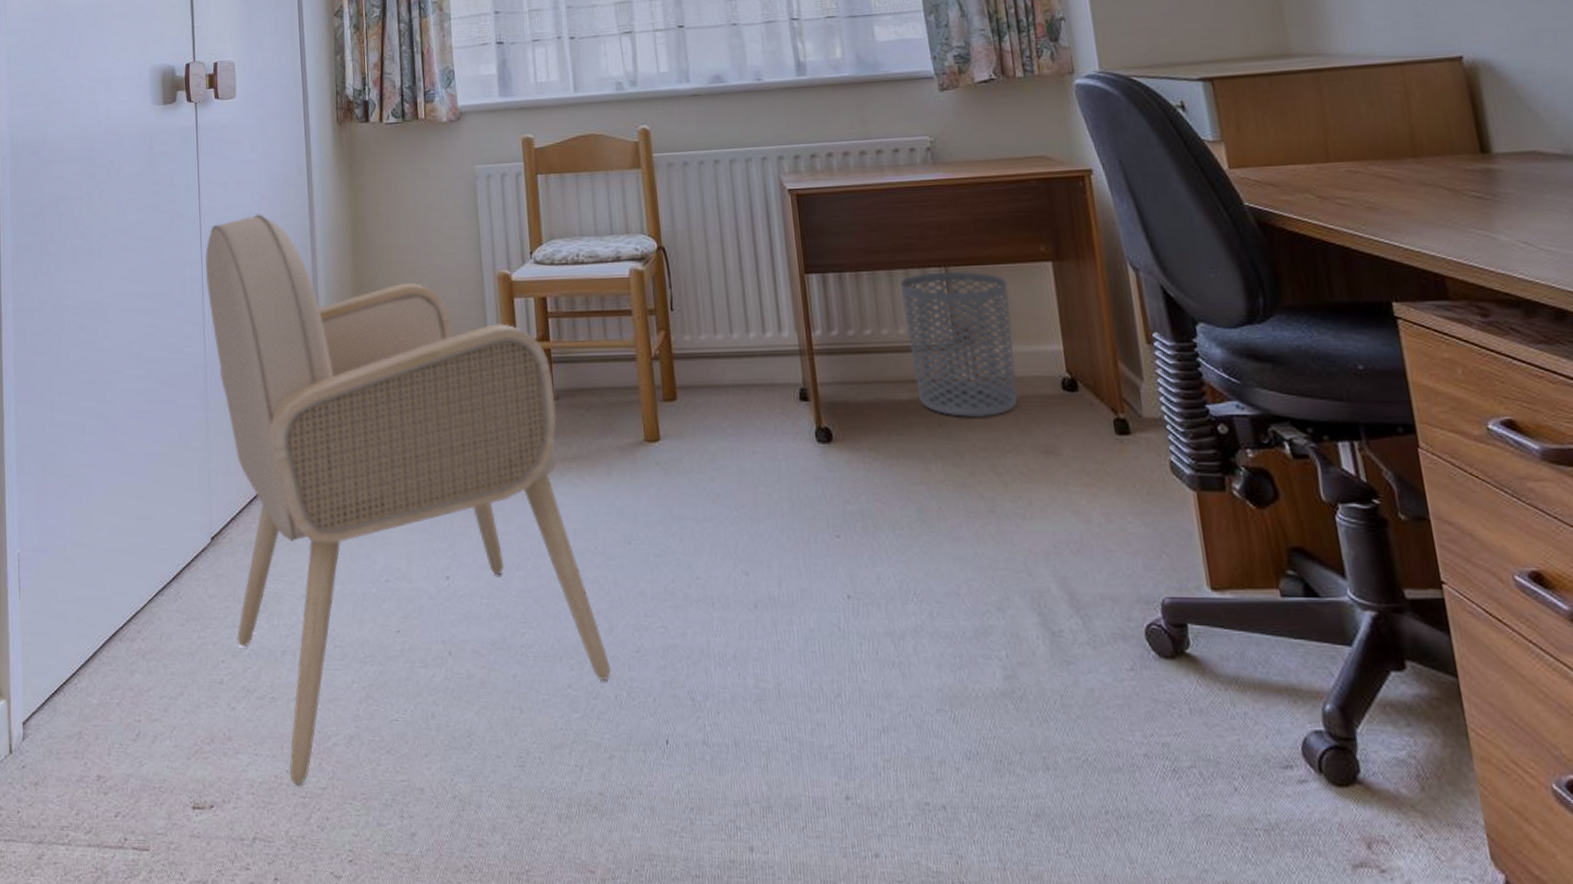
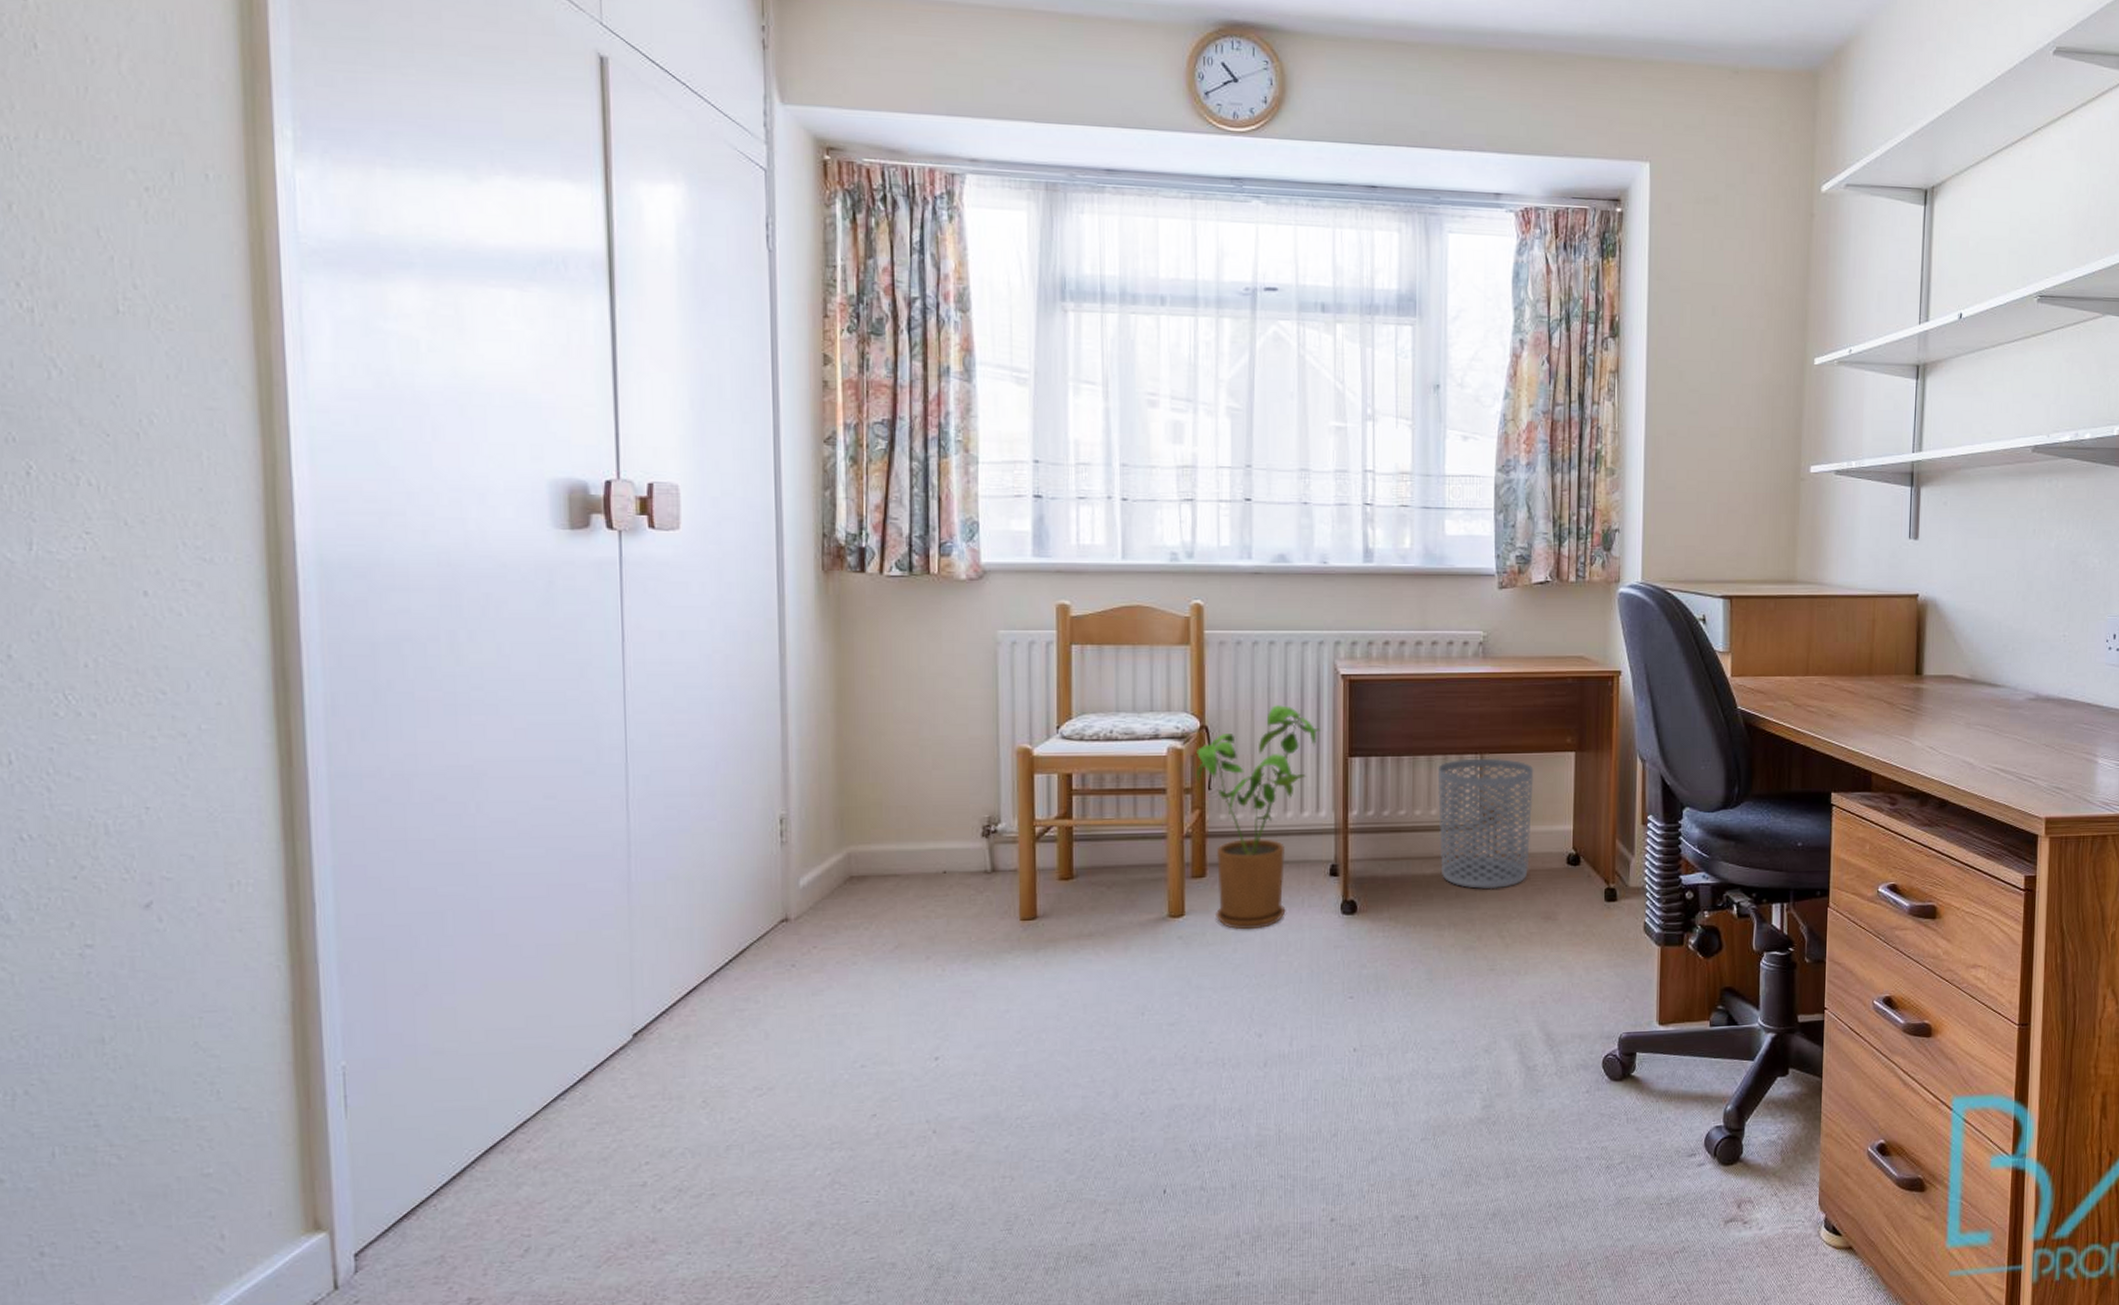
armchair: present [205,214,611,785] -> none [631,670,1113,1277]
house plant: none [656,223,773,457] -> present [1195,705,1320,930]

